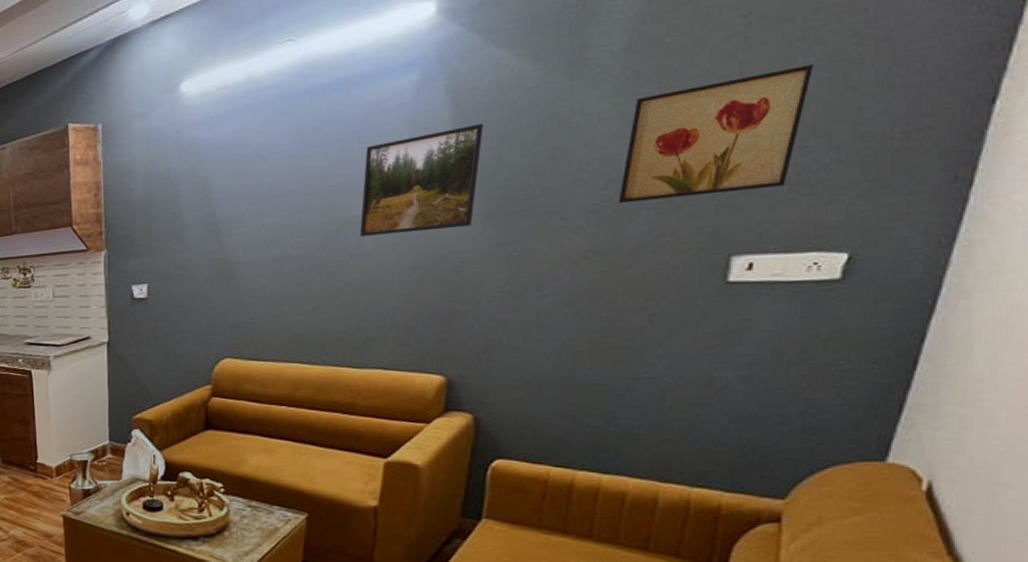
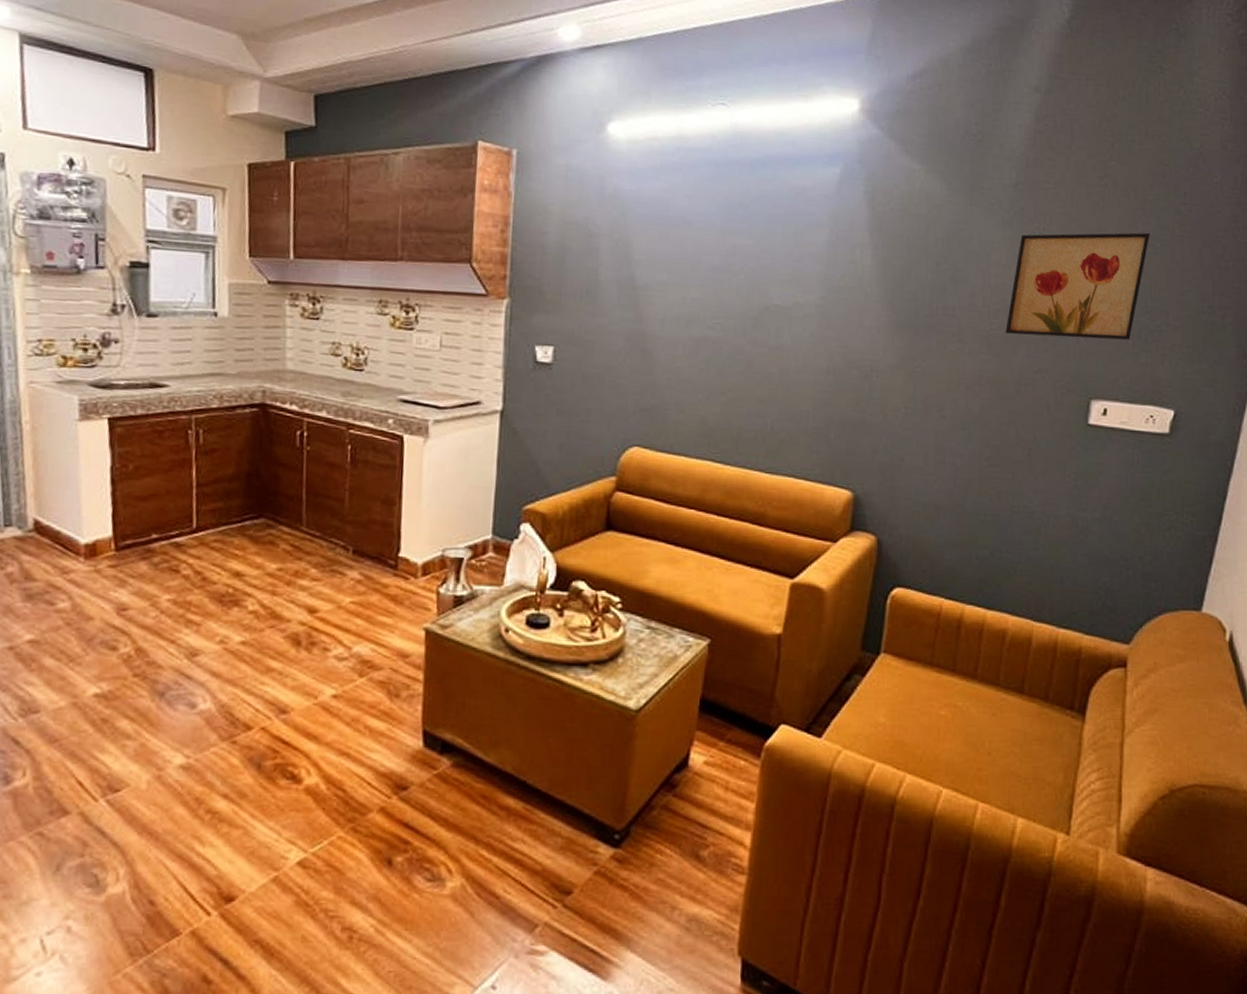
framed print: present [359,123,484,237] -> none [779,230,896,334]

